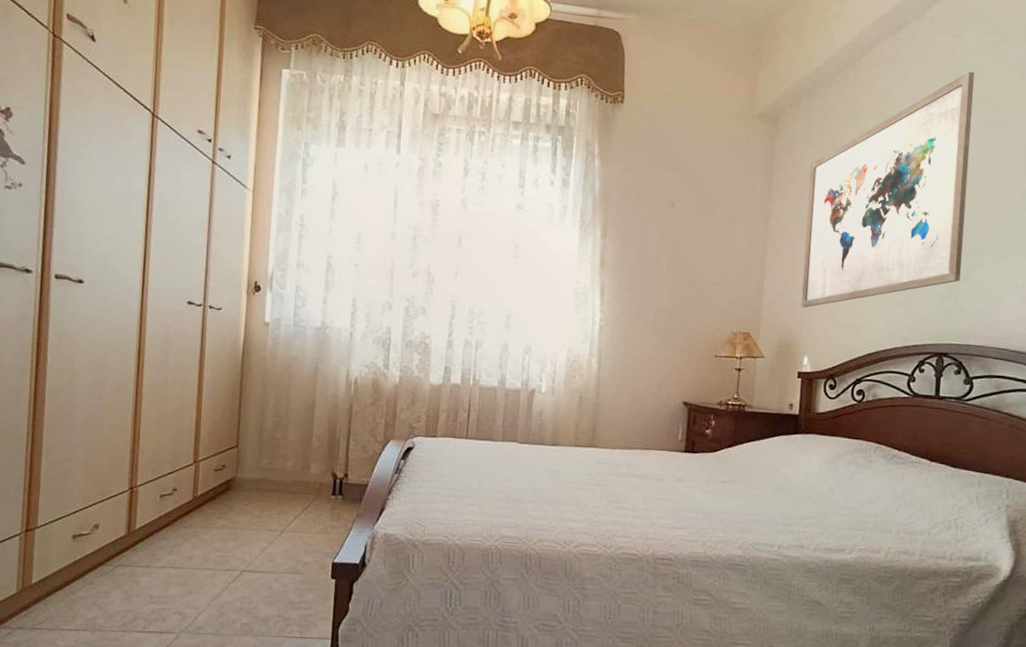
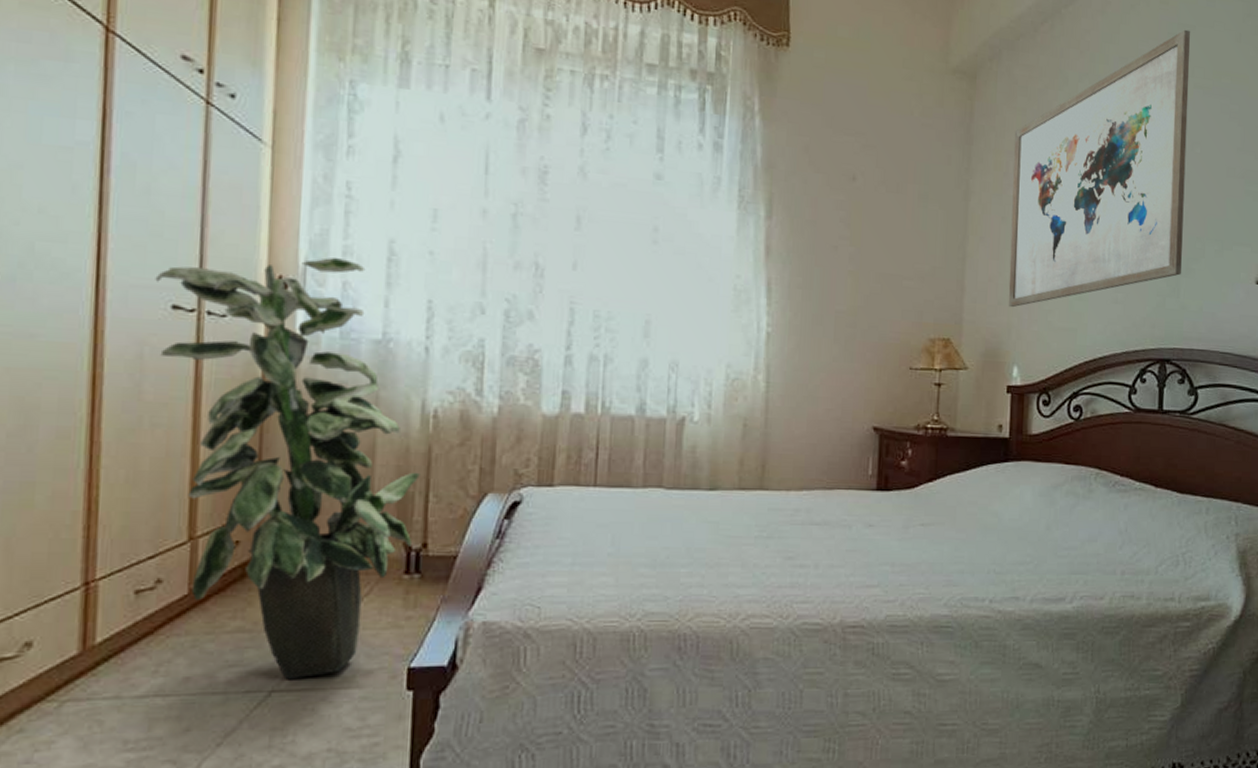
indoor plant: none [178,268,344,564] -> present [155,257,420,680]

